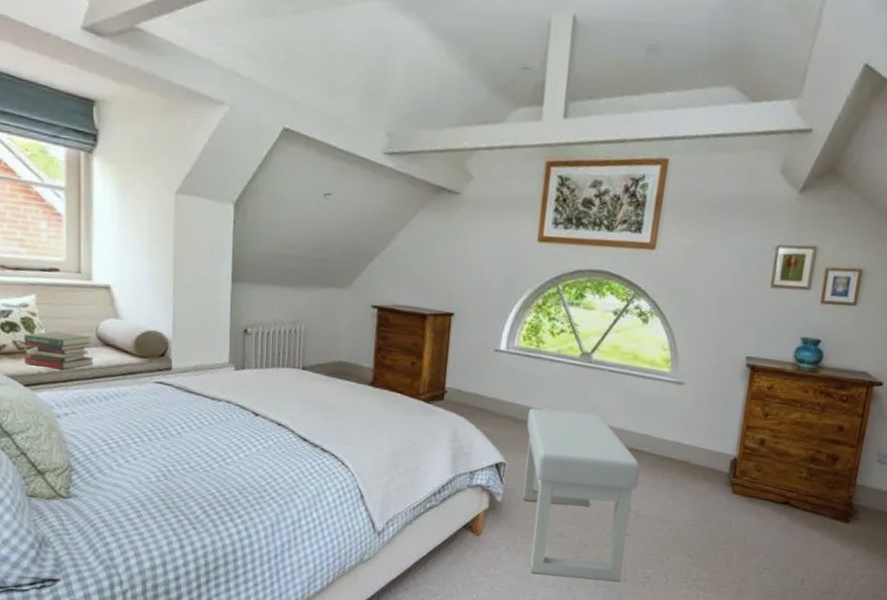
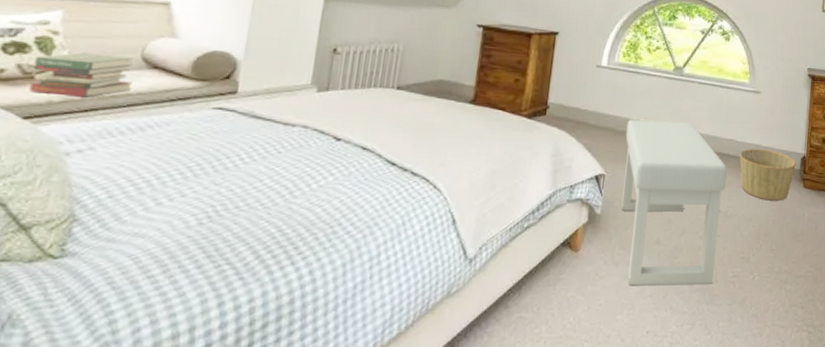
basket: none [655,446,725,505] -> present [739,148,796,201]

